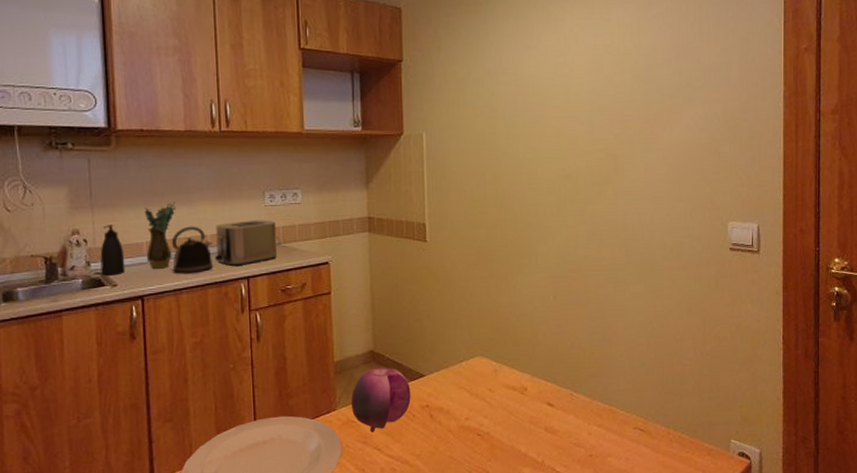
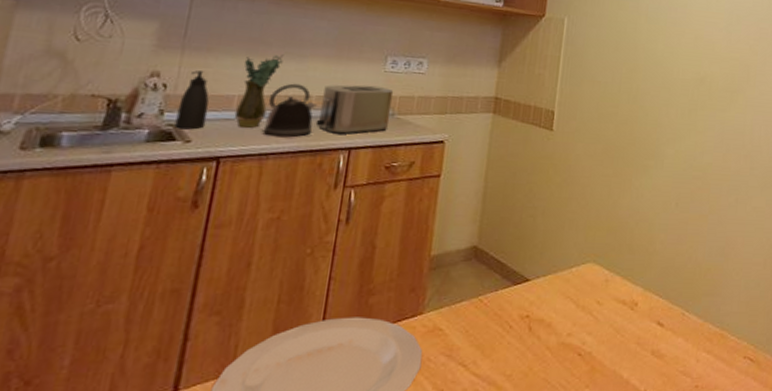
fruit: present [351,367,411,433] -> none [441,266,512,345]

